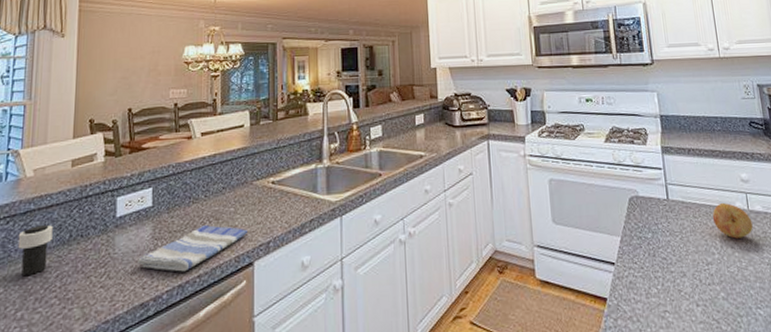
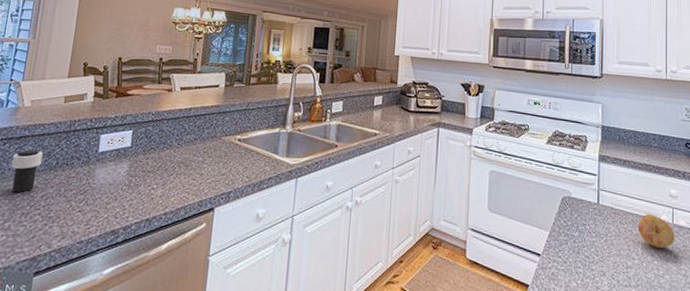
dish towel: present [138,225,247,272] -> none [113,170,212,208]

